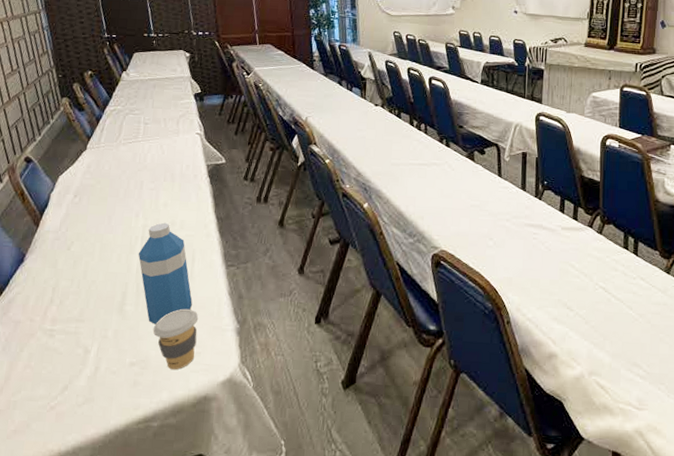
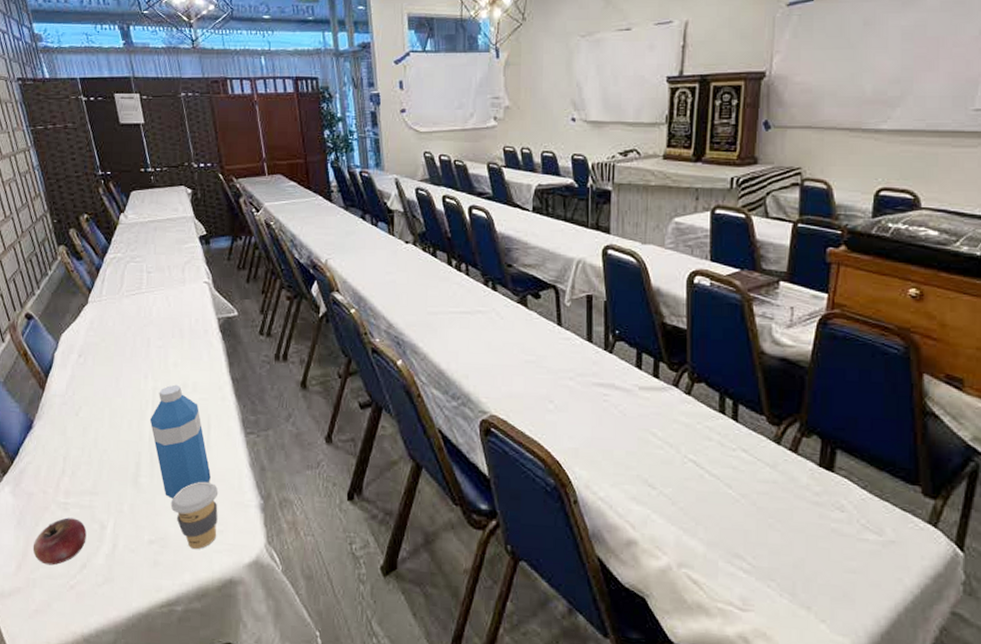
apple: none [15,343,71,388] -> present [32,517,87,566]

